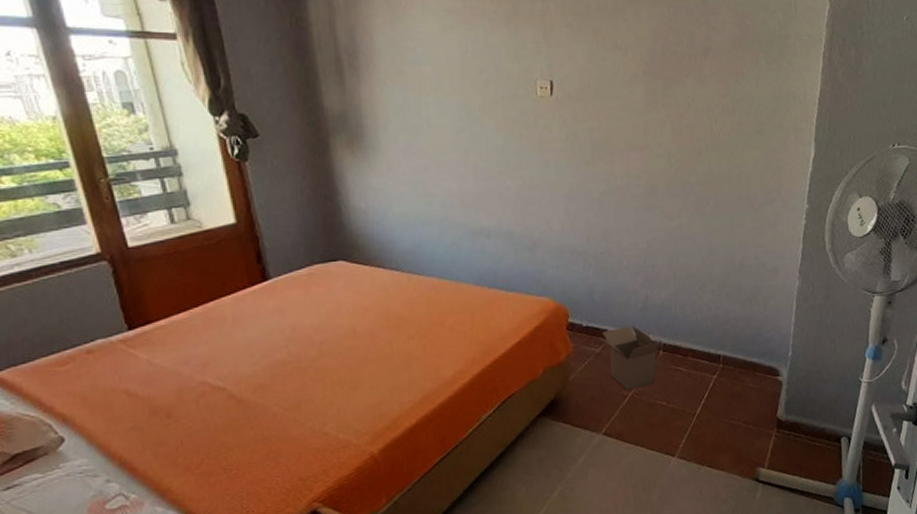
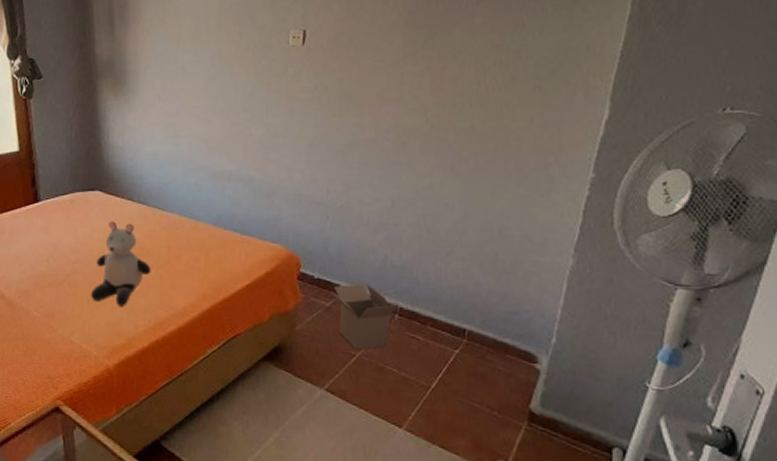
stuffed animal: none [344,292,412,385] -> present [91,221,151,306]

